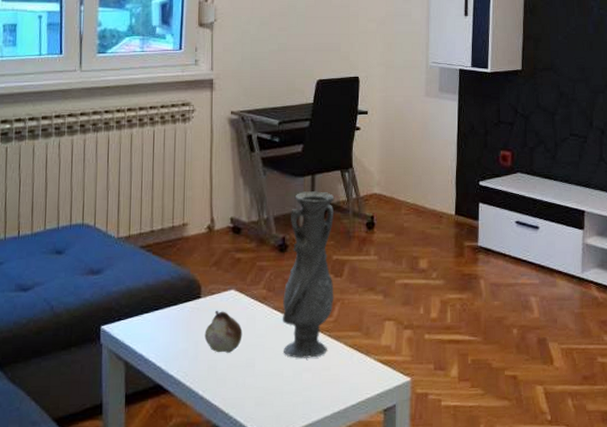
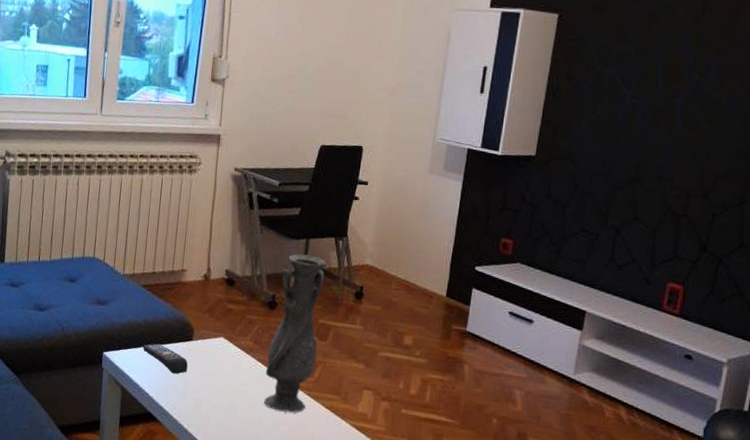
remote control: none [146,307,198,338] -> present [143,343,188,374]
fruit: present [204,310,243,353] -> none [193,354,228,395]

